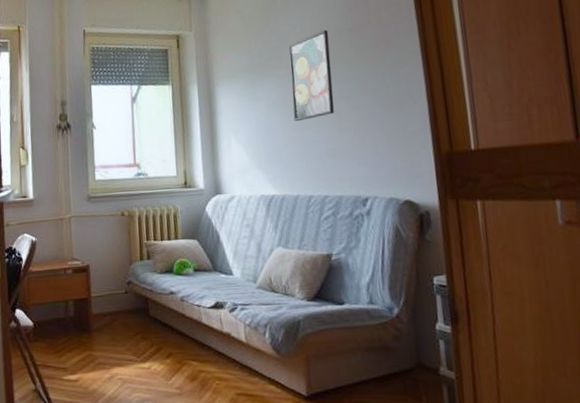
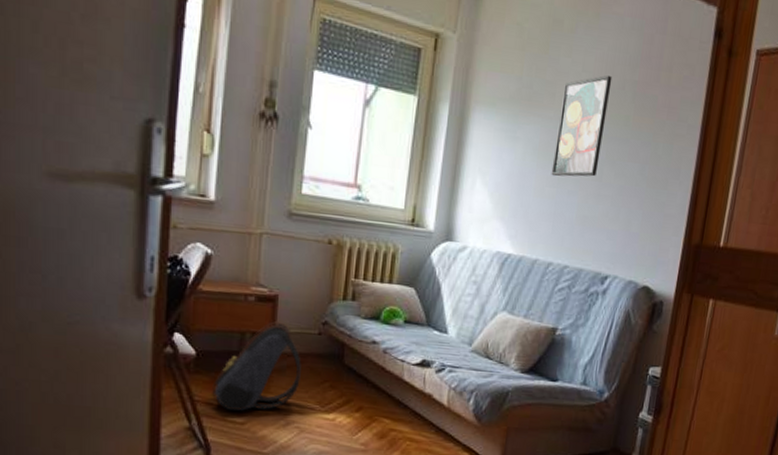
backpack: none [49,287,117,371] -> present [212,321,301,412]

